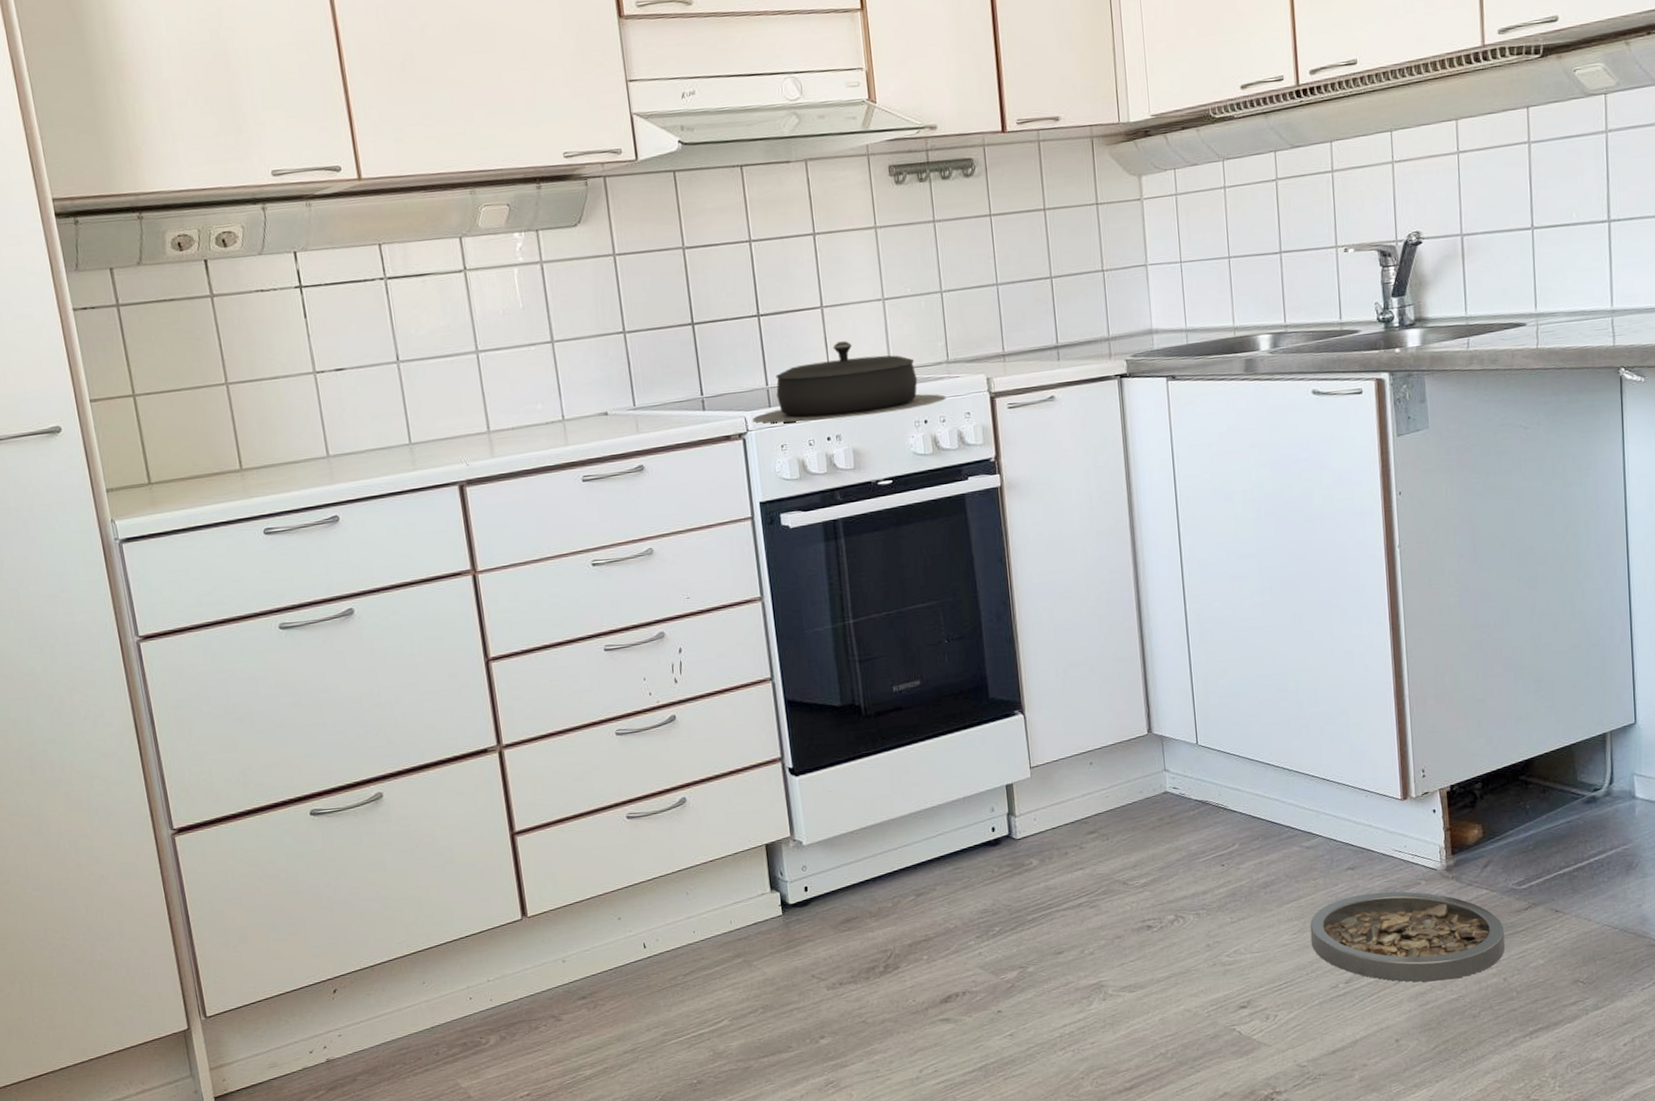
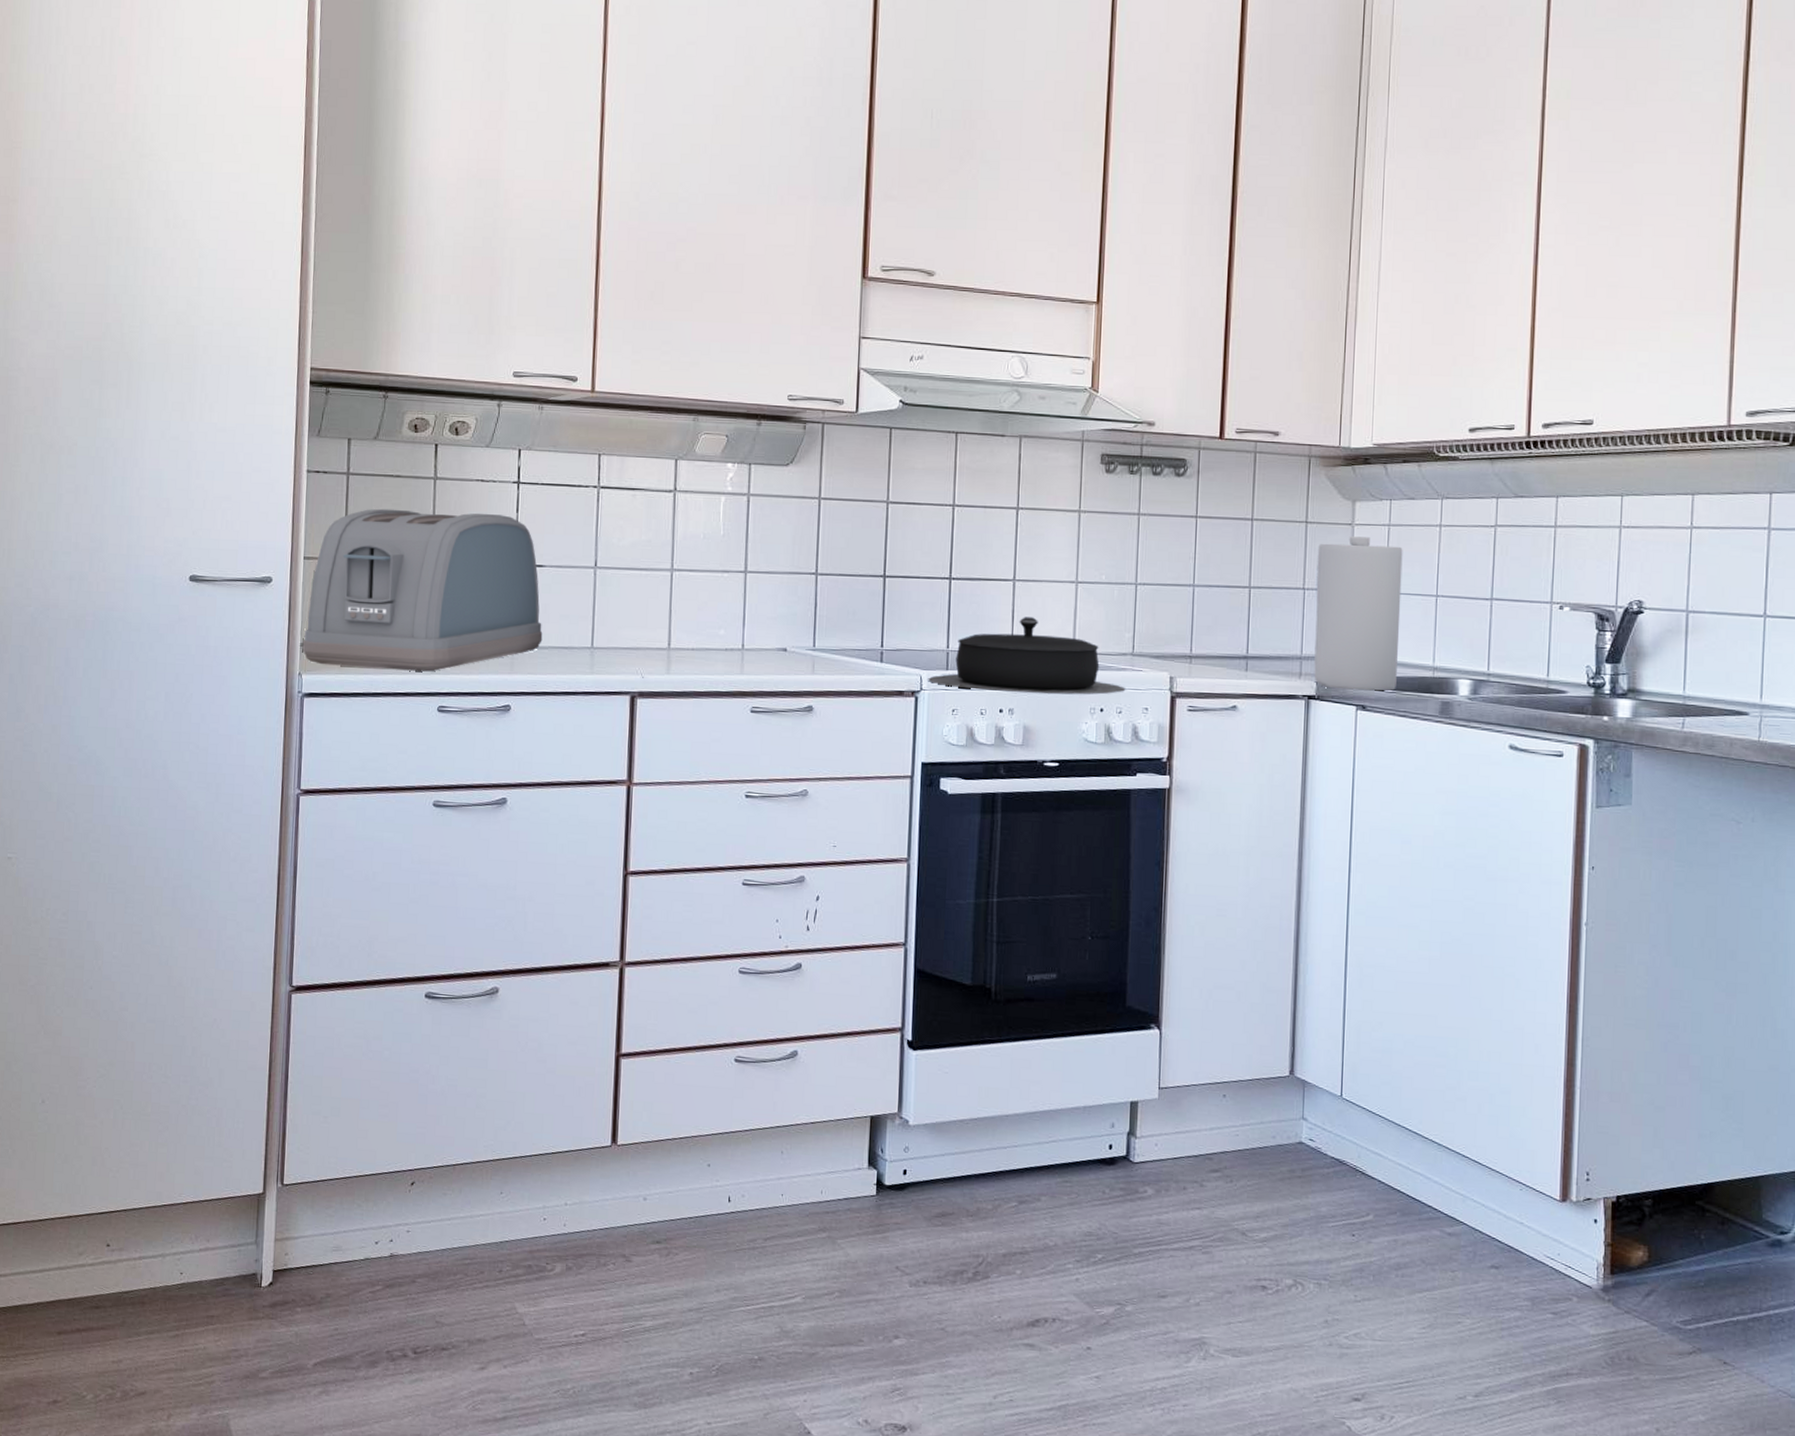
toaster: none [104,323,358,508] -> present [302,508,543,672]
paper towel holder: none [1111,209,1202,365] -> present [1314,536,1403,692]
pet bowl: present [1310,891,1505,982] -> none [1441,1298,1663,1418]

